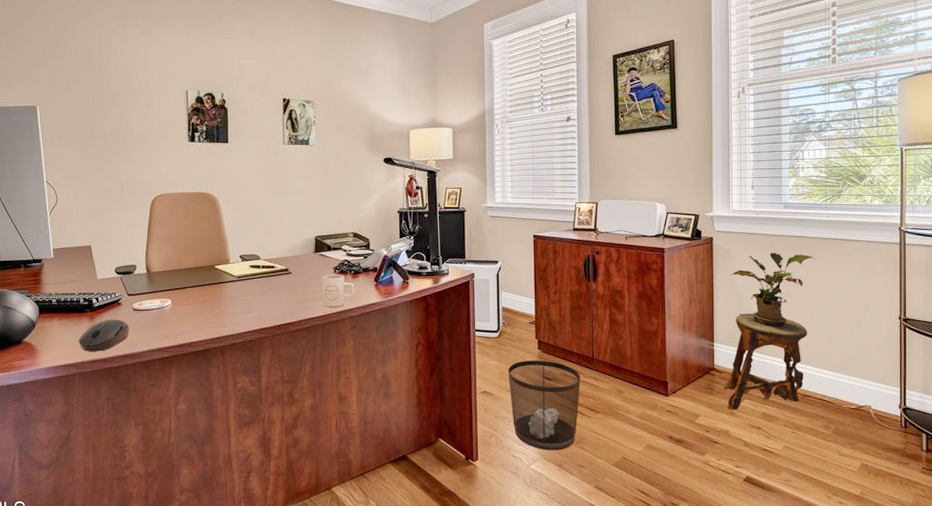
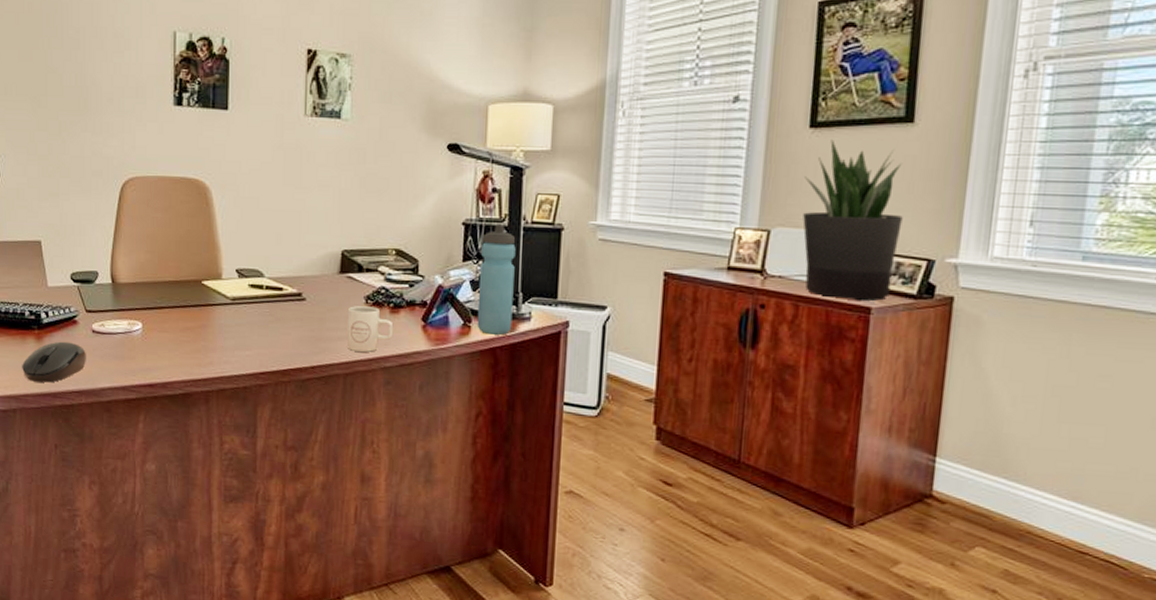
water bottle: none [411,210,436,287] -> present [477,224,516,335]
waste bin: present [507,360,581,451] -> none [607,453,718,587]
planter: none [615,142,677,244] -> present [803,139,903,301]
plant: present [724,252,816,410] -> none [944,327,1128,561]

